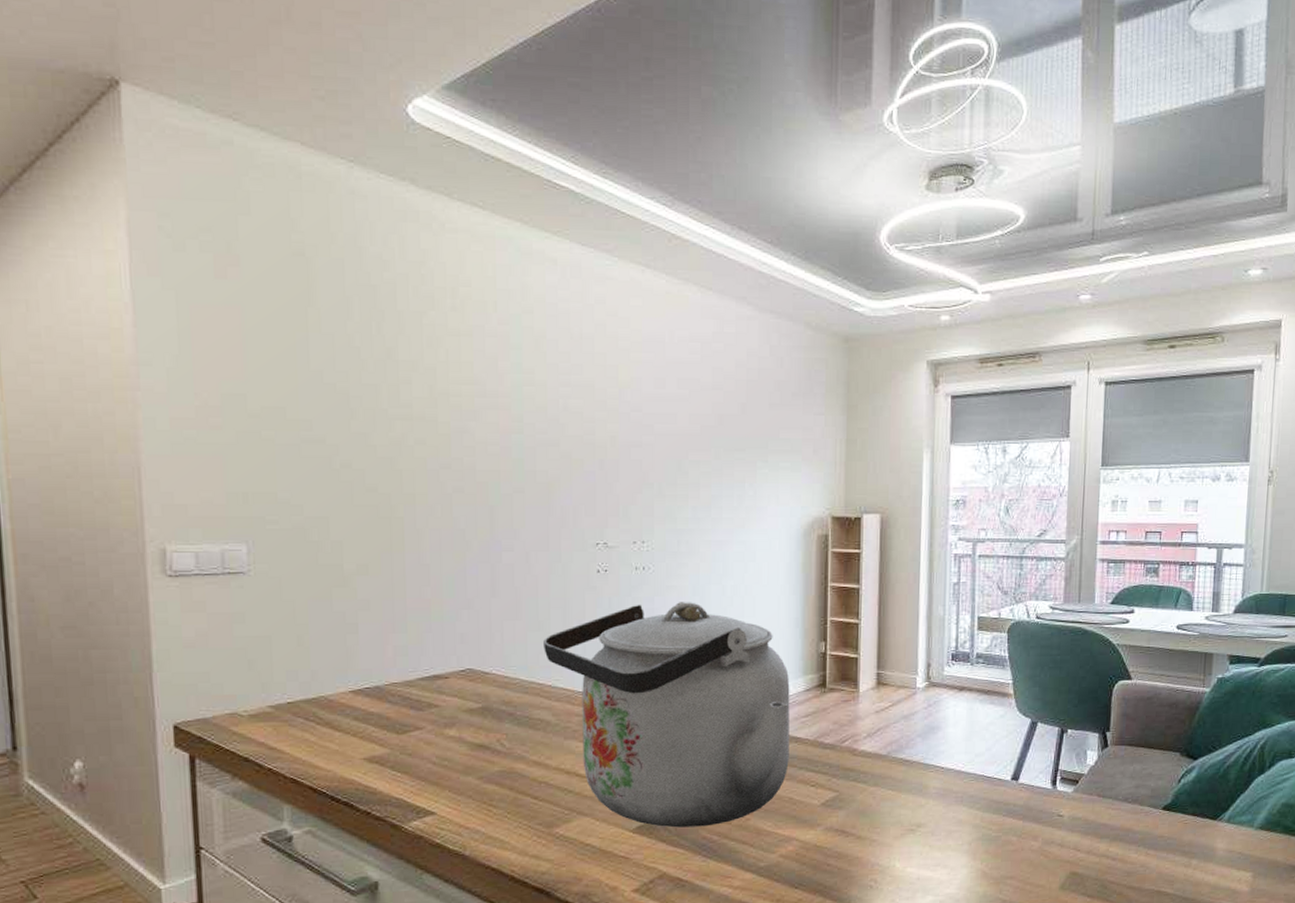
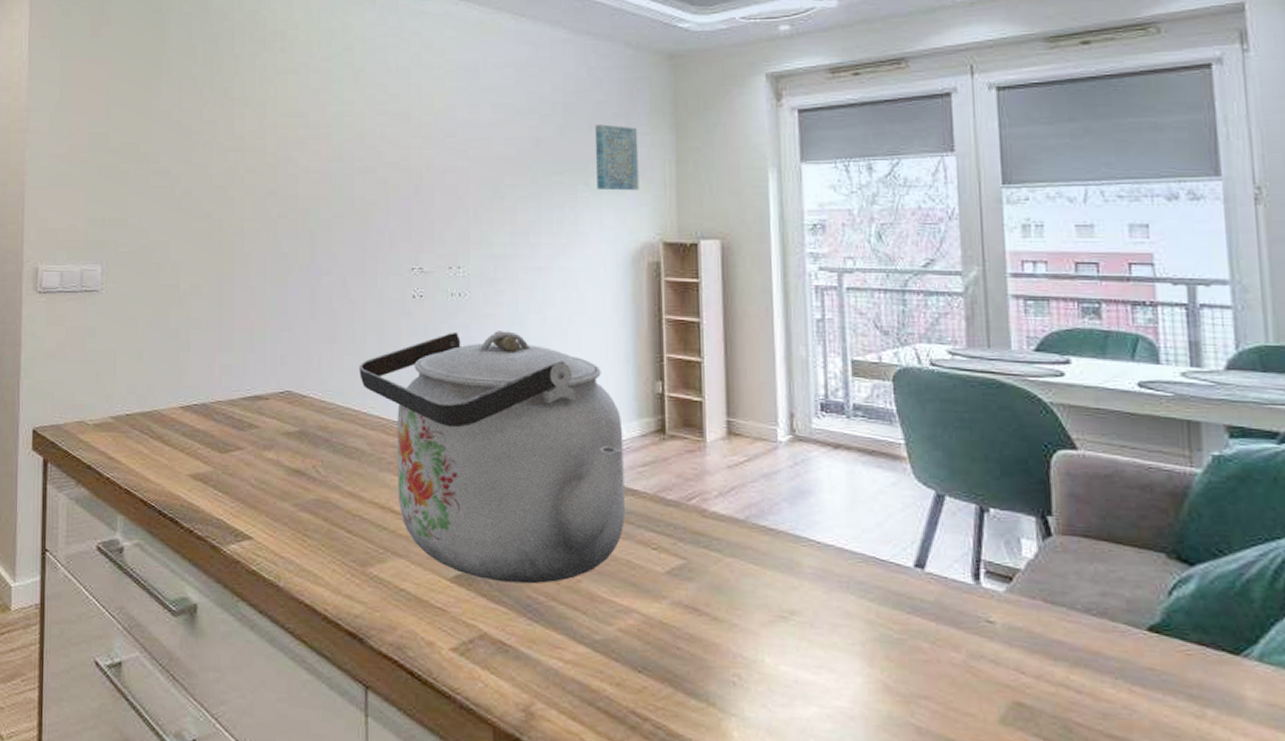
wall art: none [774,403,814,468] -> present [594,124,639,191]

